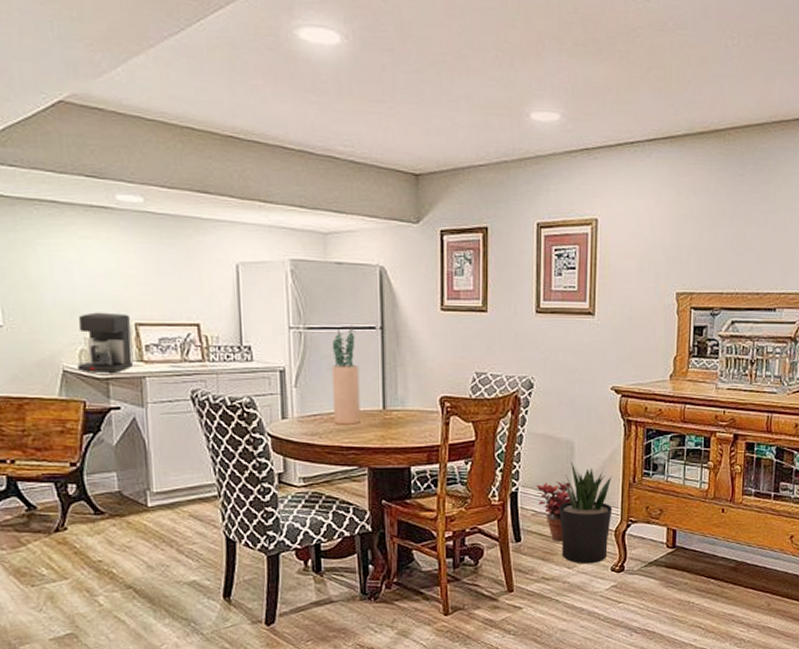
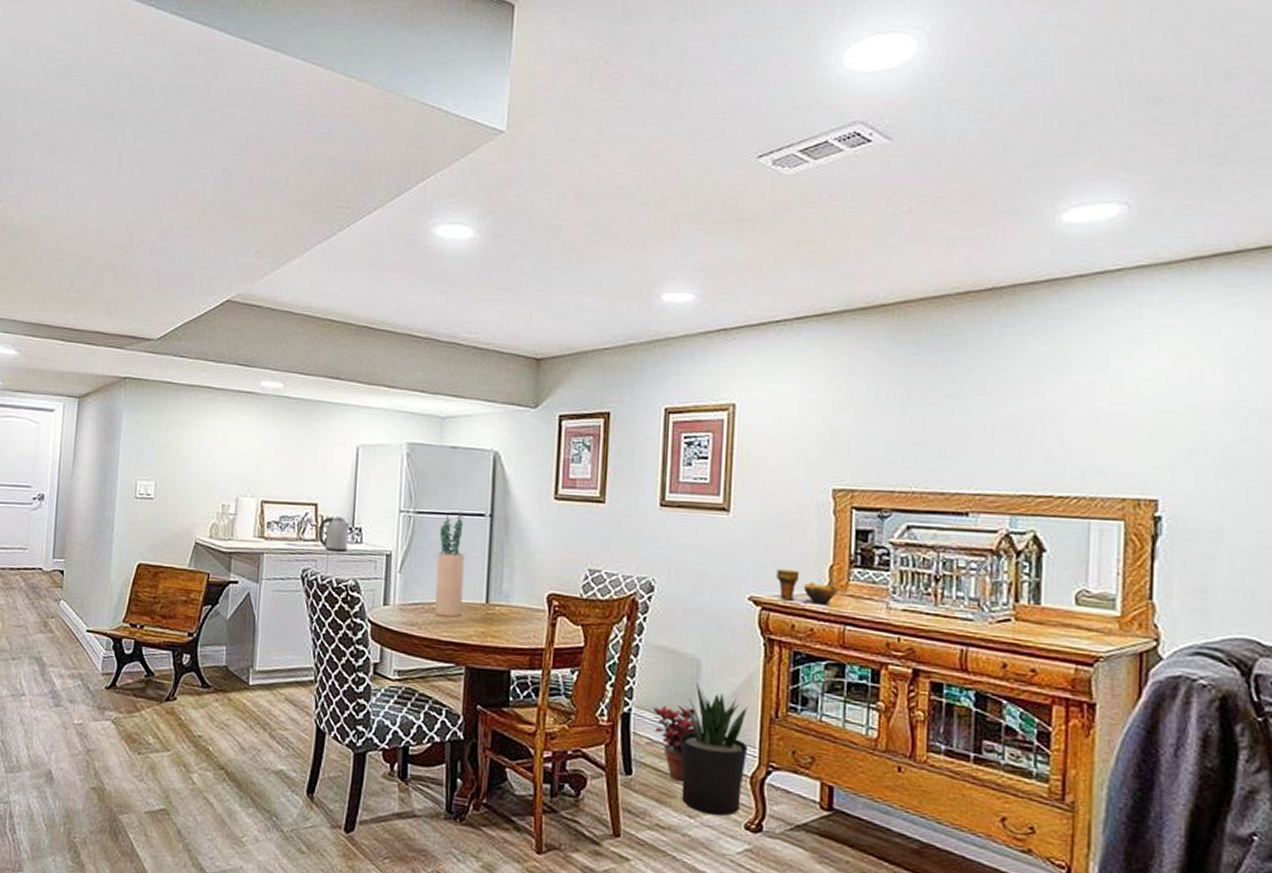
coffee maker: present [78,312,132,373] -> none [208,489,257,547]
kettle: none [203,336,238,372] -> present [317,516,350,553]
decorative bowl: none [632,362,680,389] -> present [775,569,837,605]

